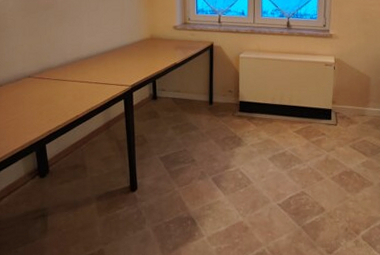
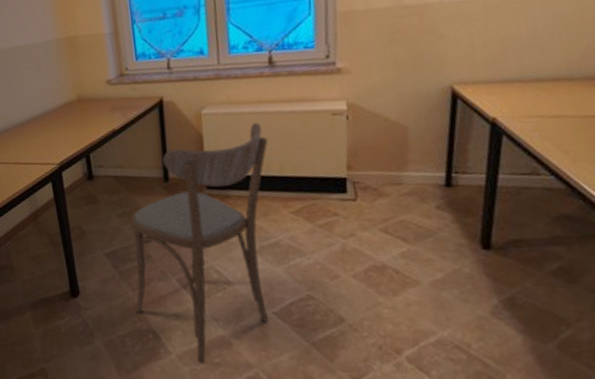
dining chair: none [179,66,283,243] -> present [130,122,269,364]

